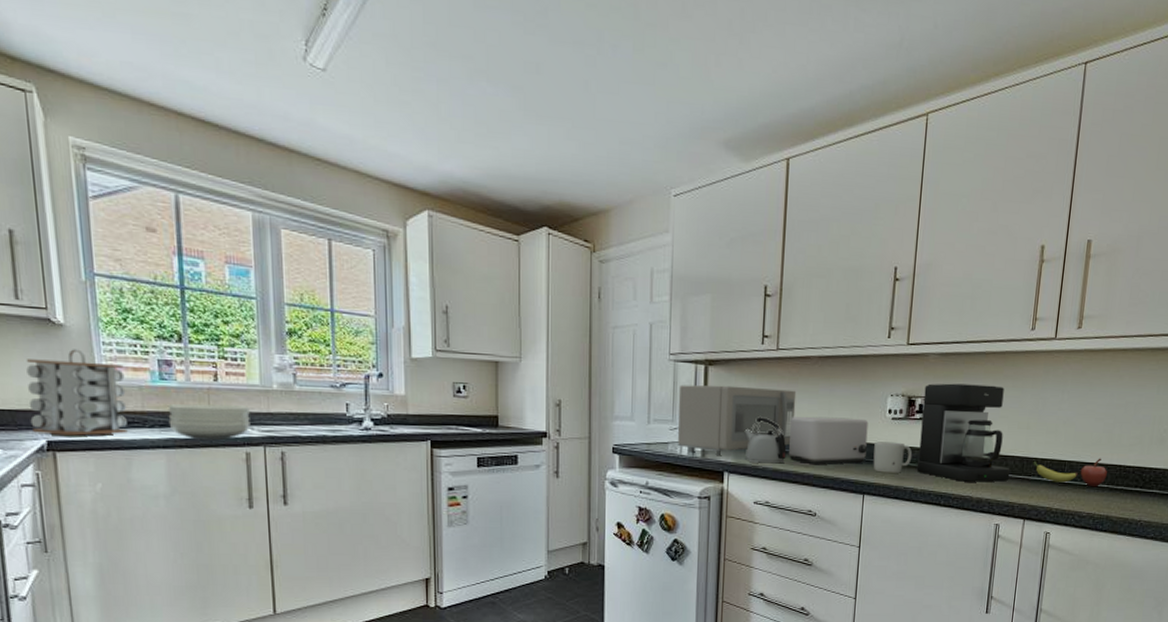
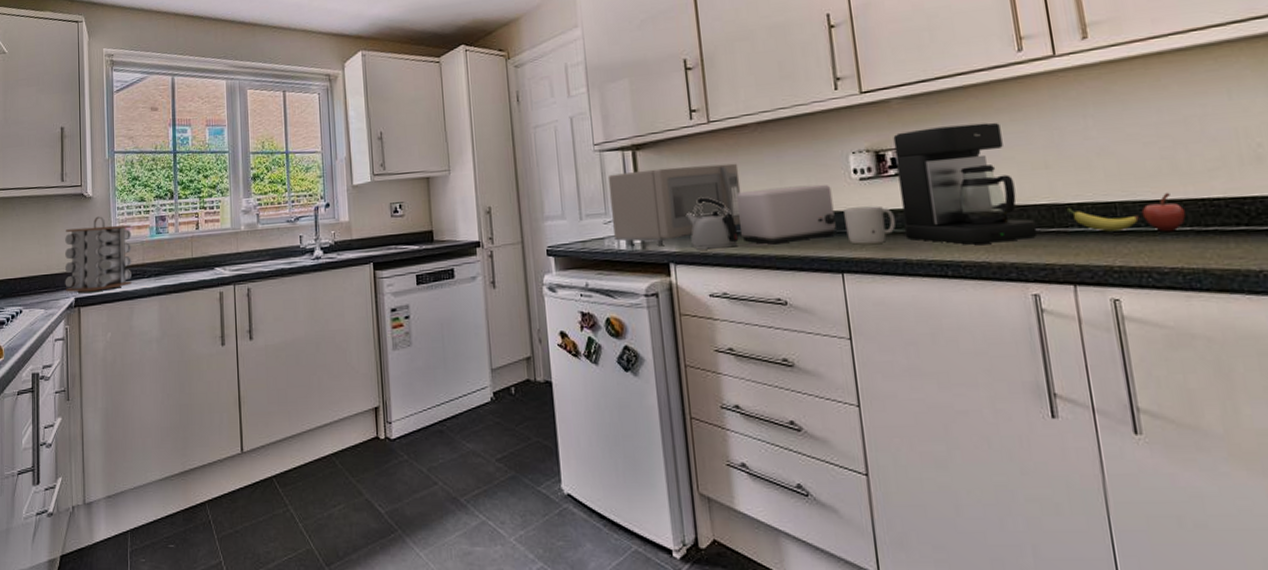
bowl: present [167,403,250,441] -> none [161,249,223,285]

